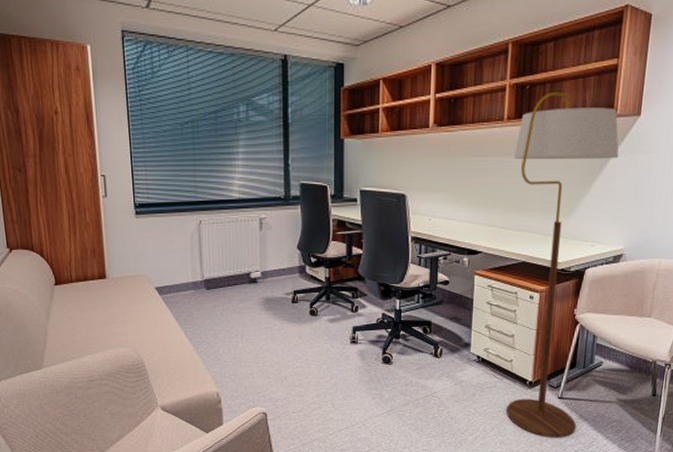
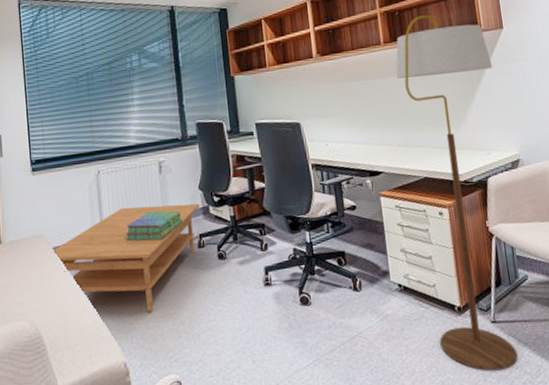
coffee table: none [155,259,297,353] -> present [53,203,200,312]
stack of books: none [224,265,279,291] -> present [126,210,183,241]

